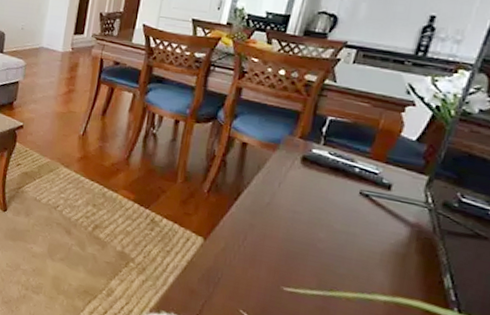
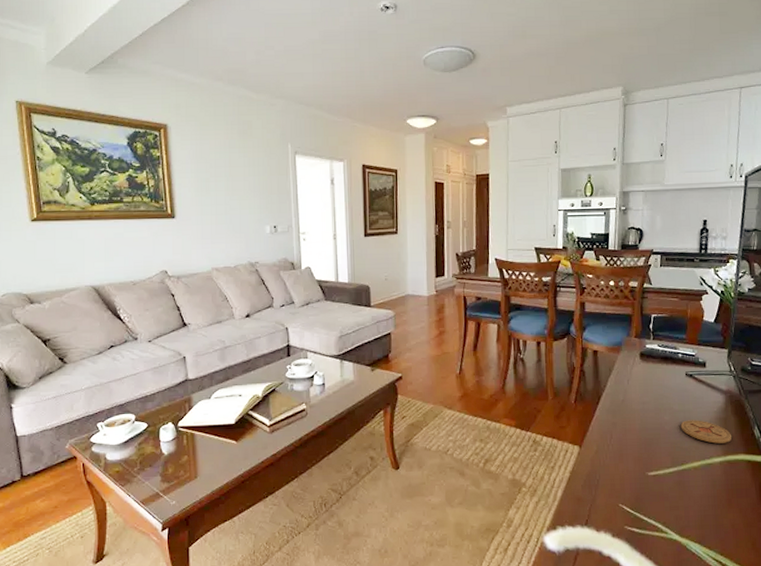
coaster: none [338,243,409,283] -> present [680,420,731,444]

